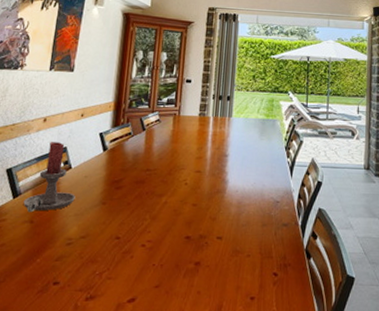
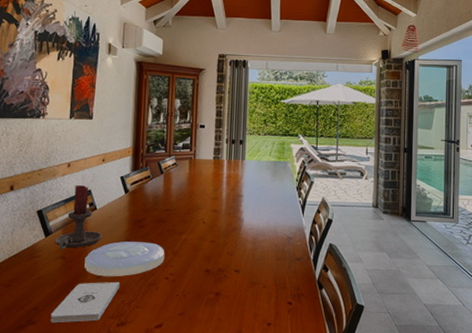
notepad: none [11,249,91,297] -> present [50,282,120,323]
plate: none [53,204,143,244] -> present [84,241,165,277]

